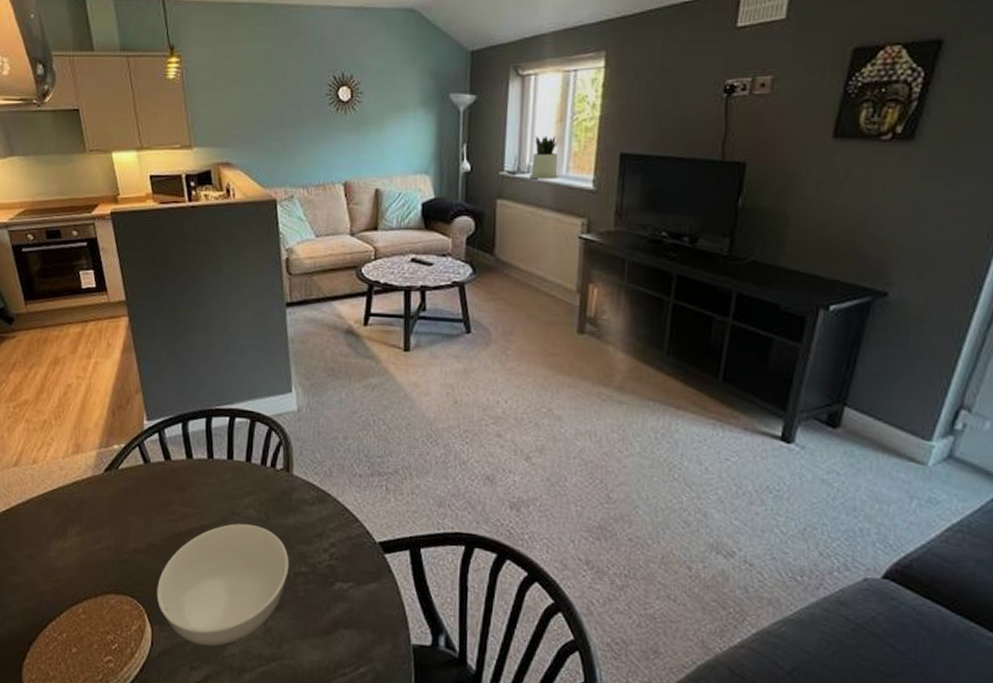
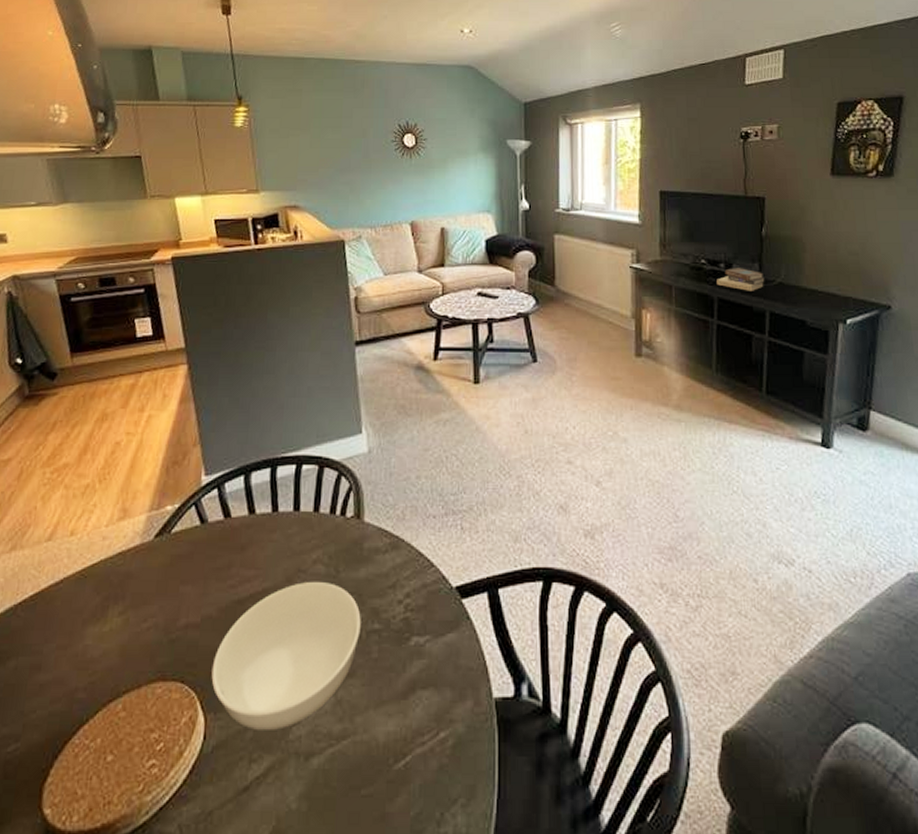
planter: present [529,135,559,180] -> none [582,176,609,215]
books: none [678,242,735,269] -> present [716,268,765,291]

